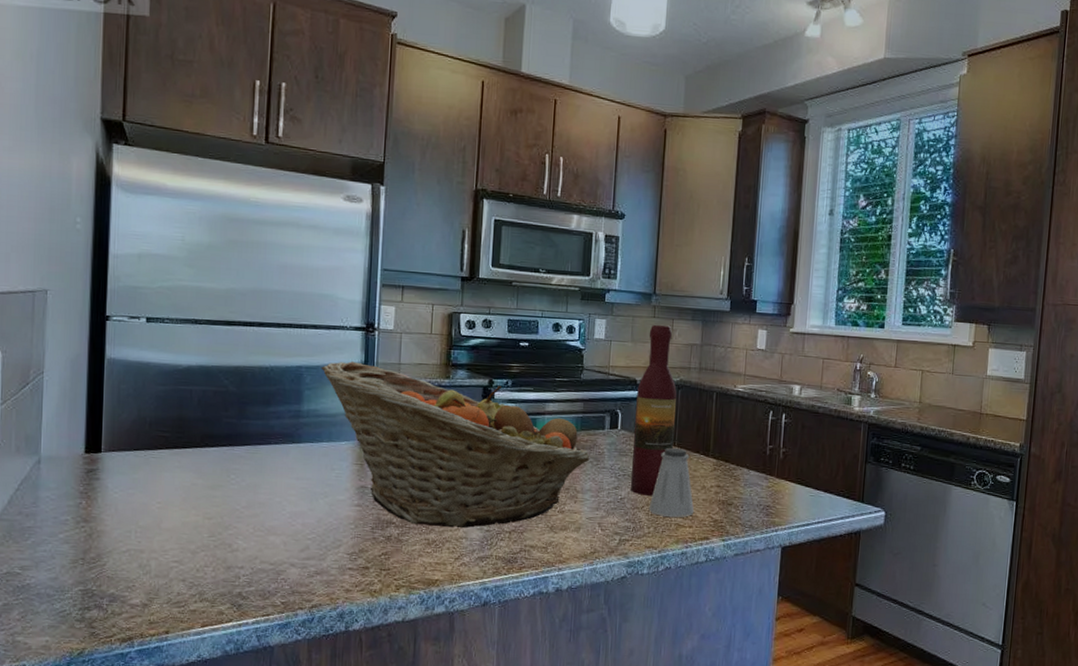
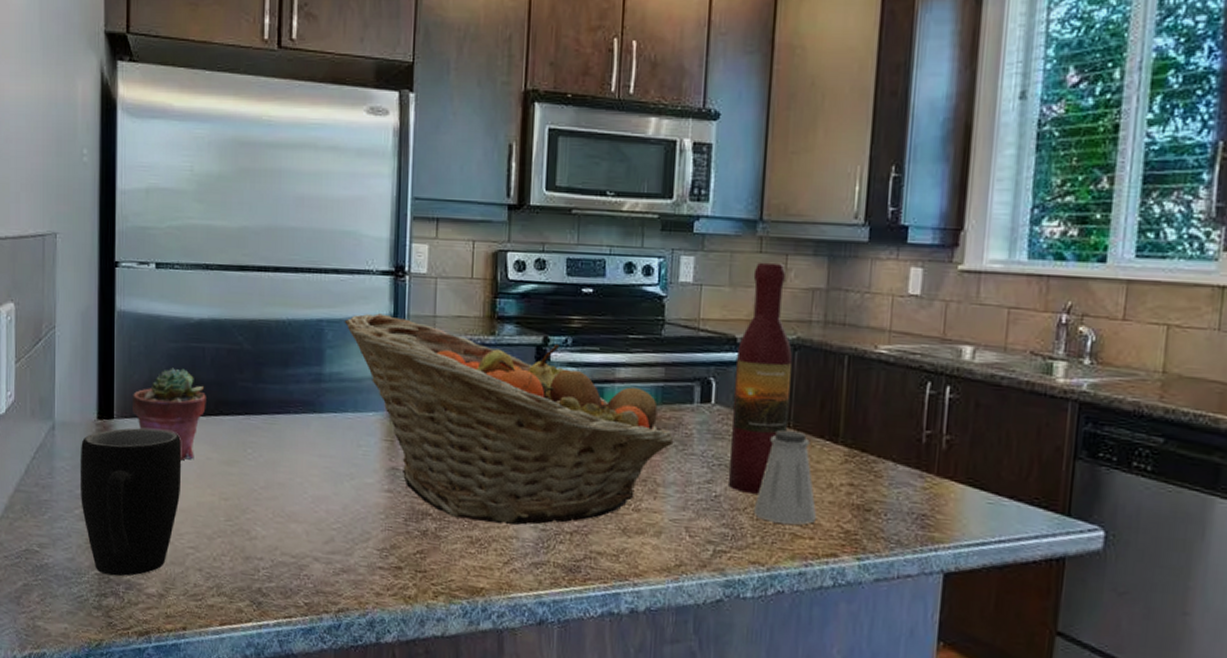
mug: none [66,459,168,591] -> present [81,427,182,577]
potted succulent: none [120,407,193,487] -> present [133,367,206,461]

